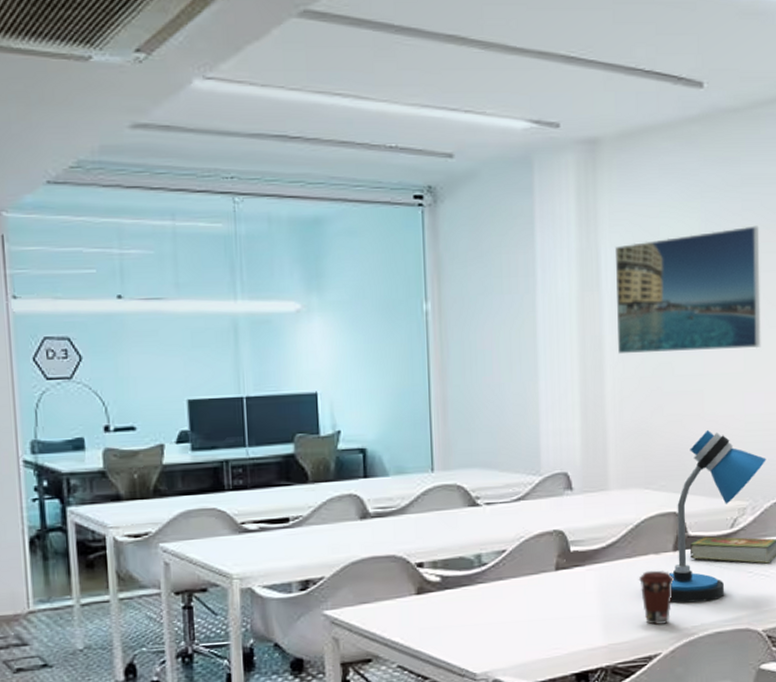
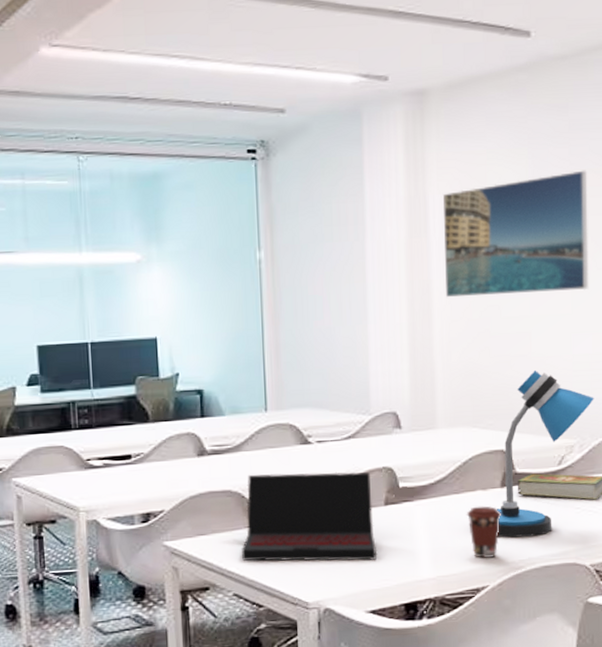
laptop: none [406,535,548,631] -> present [242,472,378,562]

